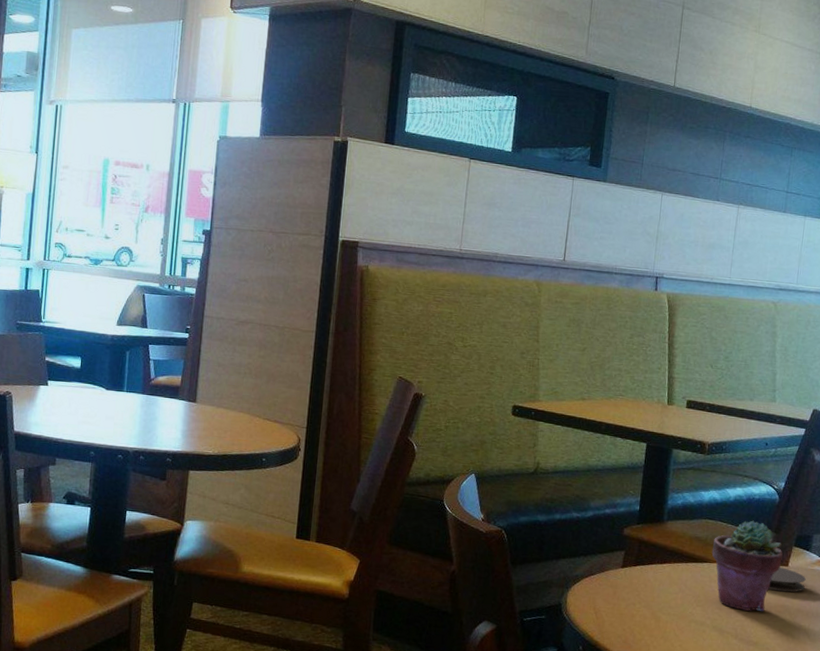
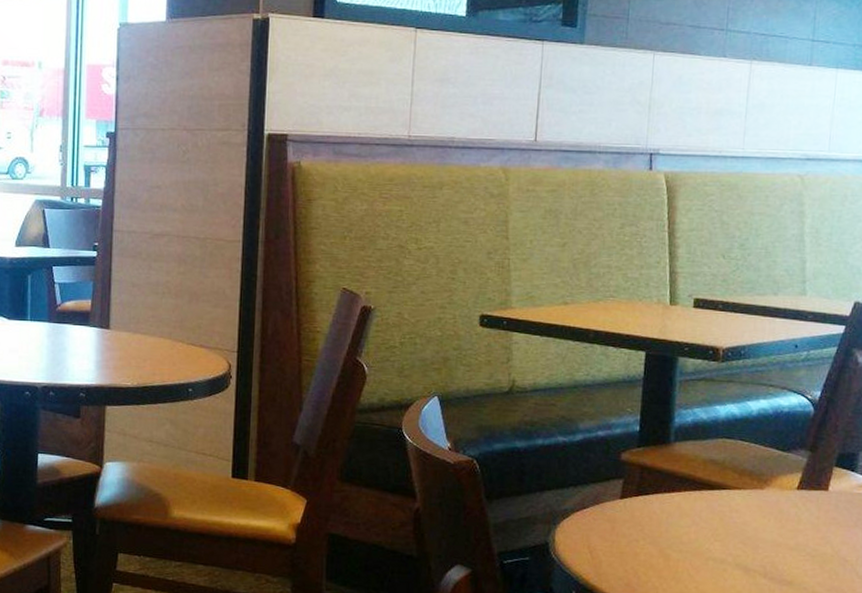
potted succulent: present [711,520,783,611] -> none [731,437,821,545]
coaster: present [768,567,806,593] -> none [803,492,851,522]

